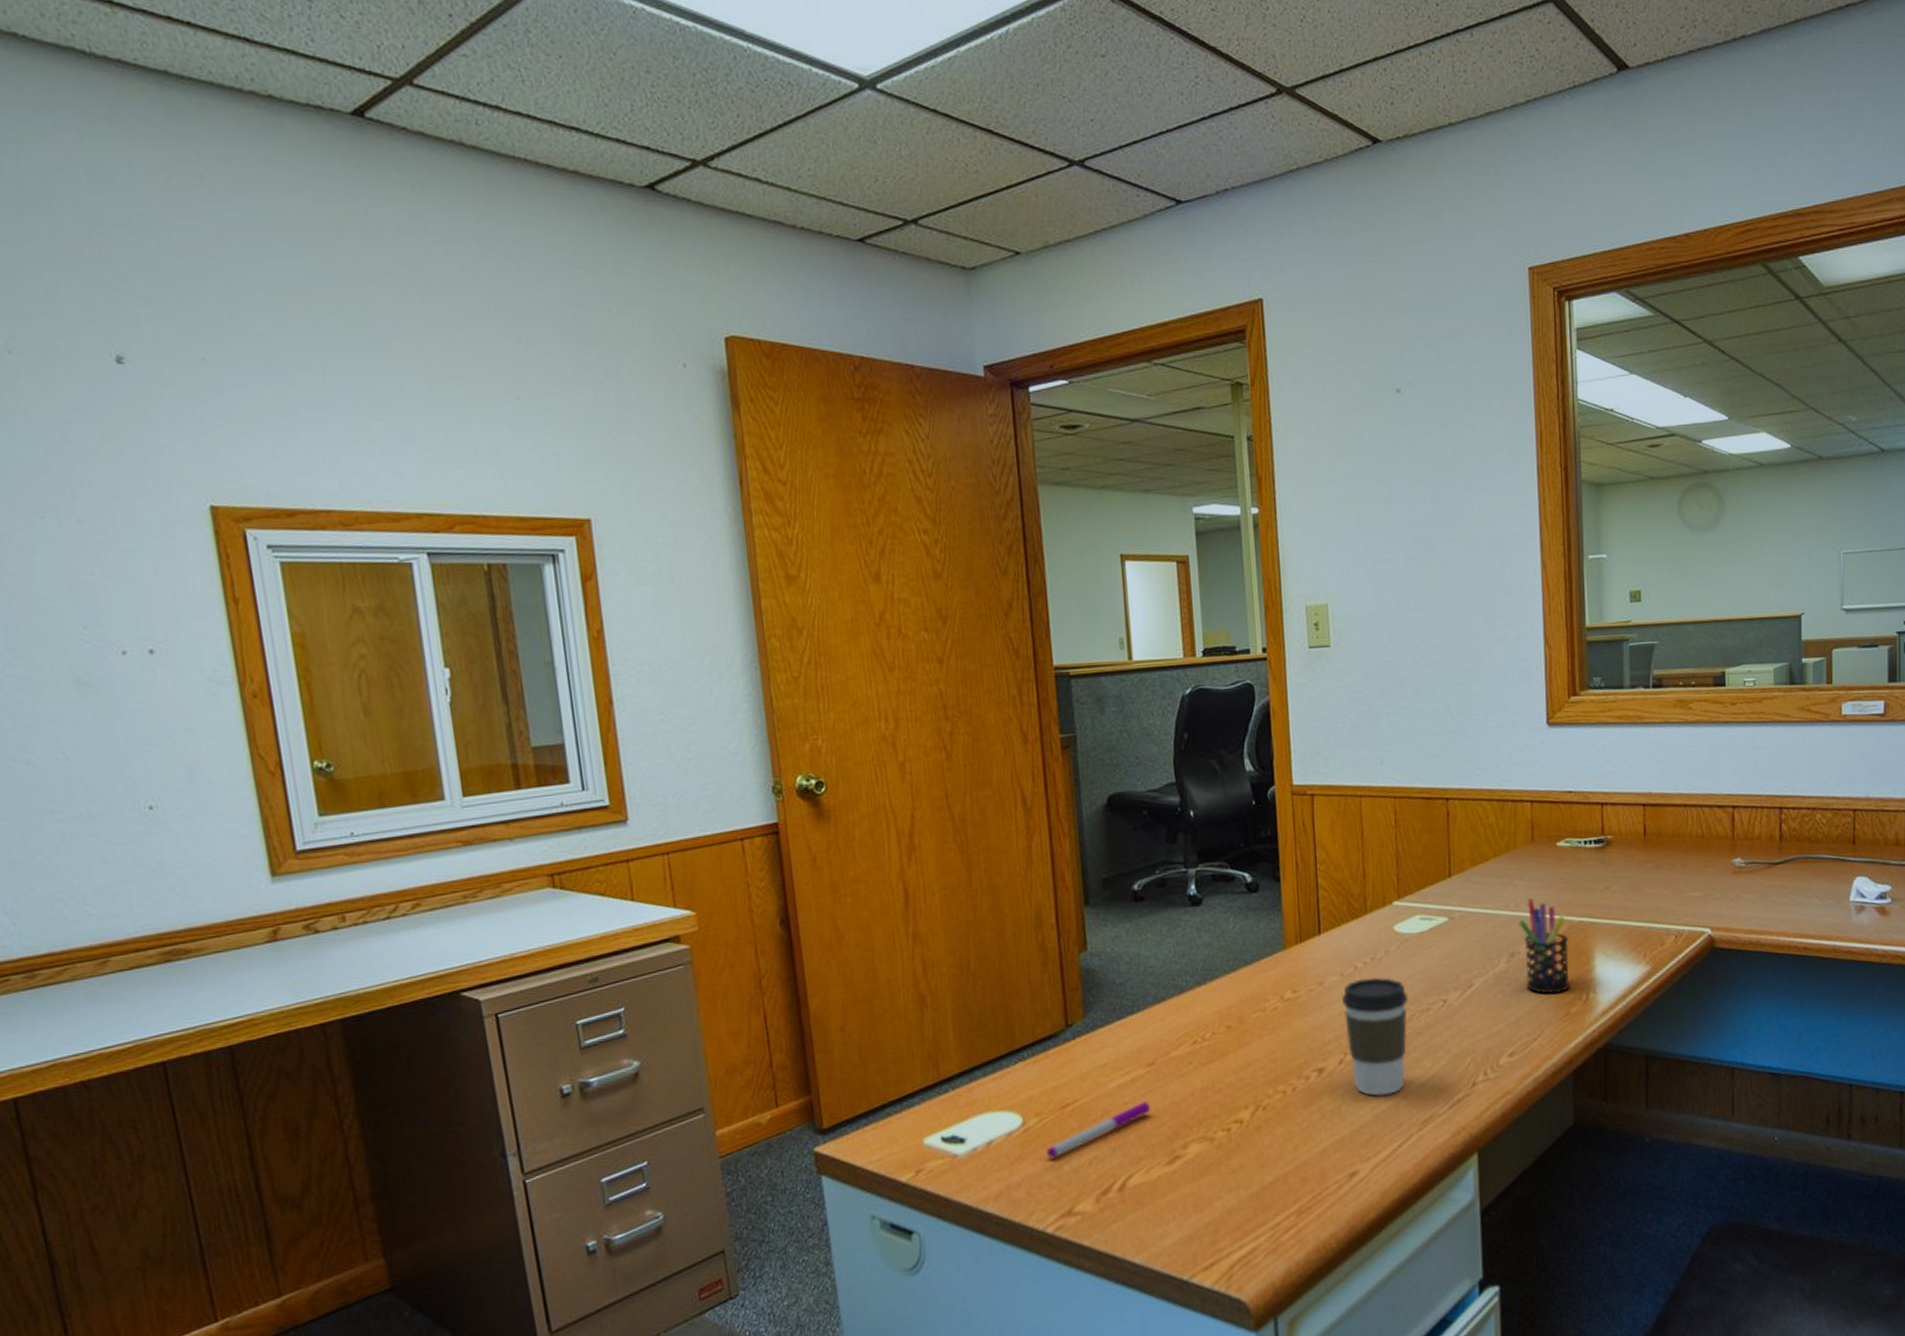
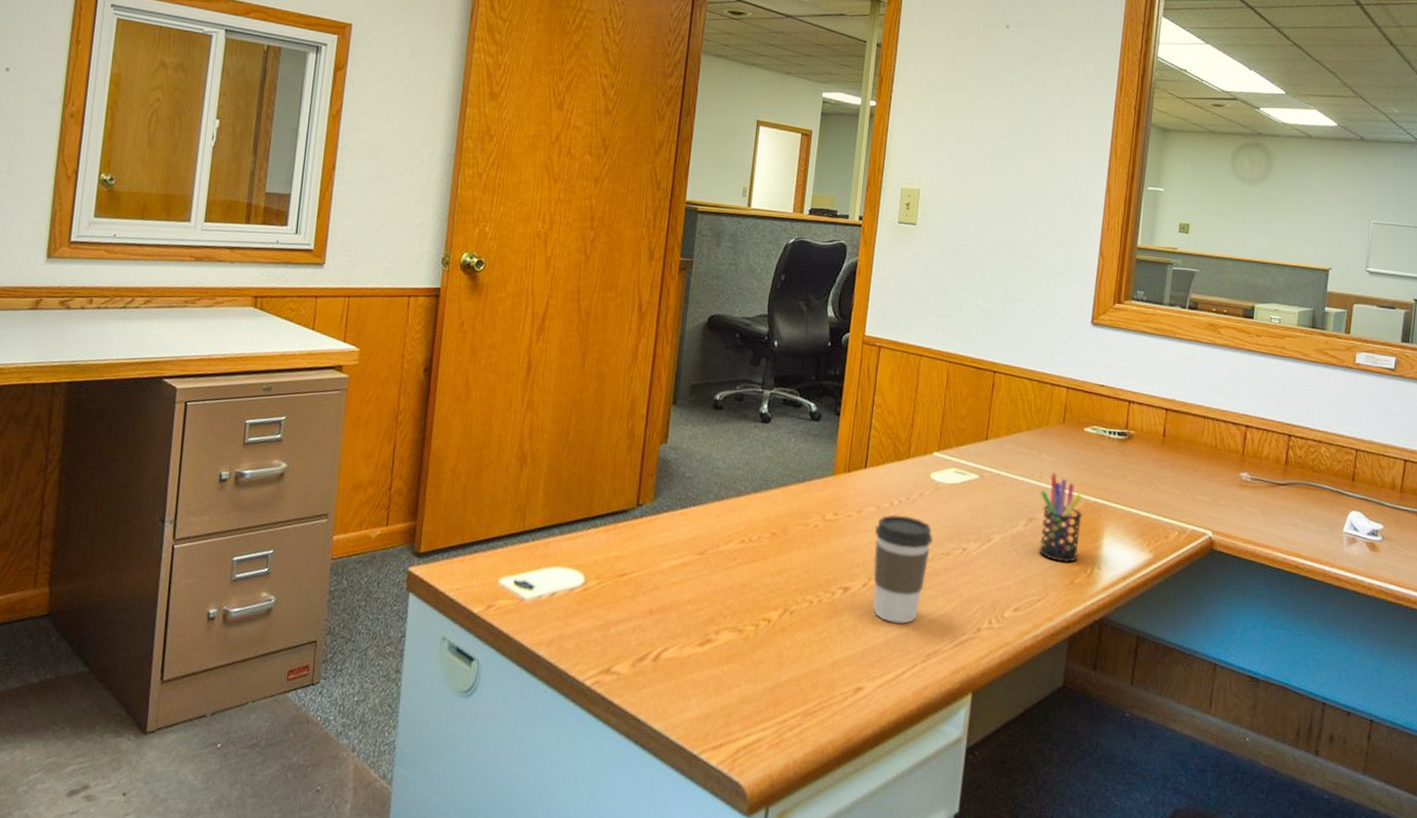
pen: present [1046,1101,1151,1159] -> none [598,585,695,620]

